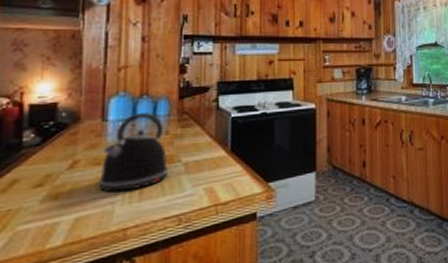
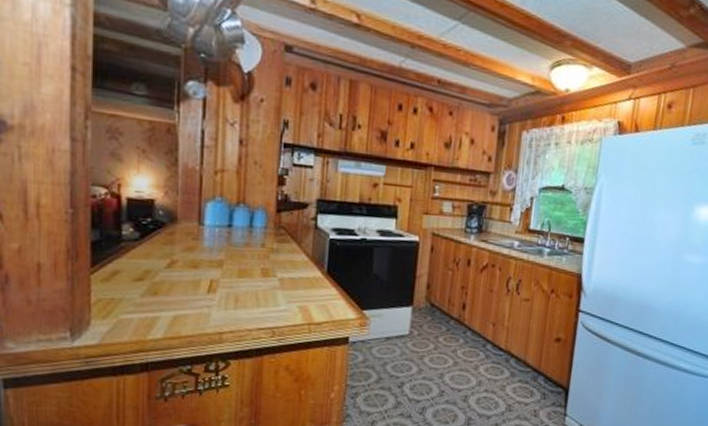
kettle: present [99,113,168,193] -> none [196,221,263,298]

